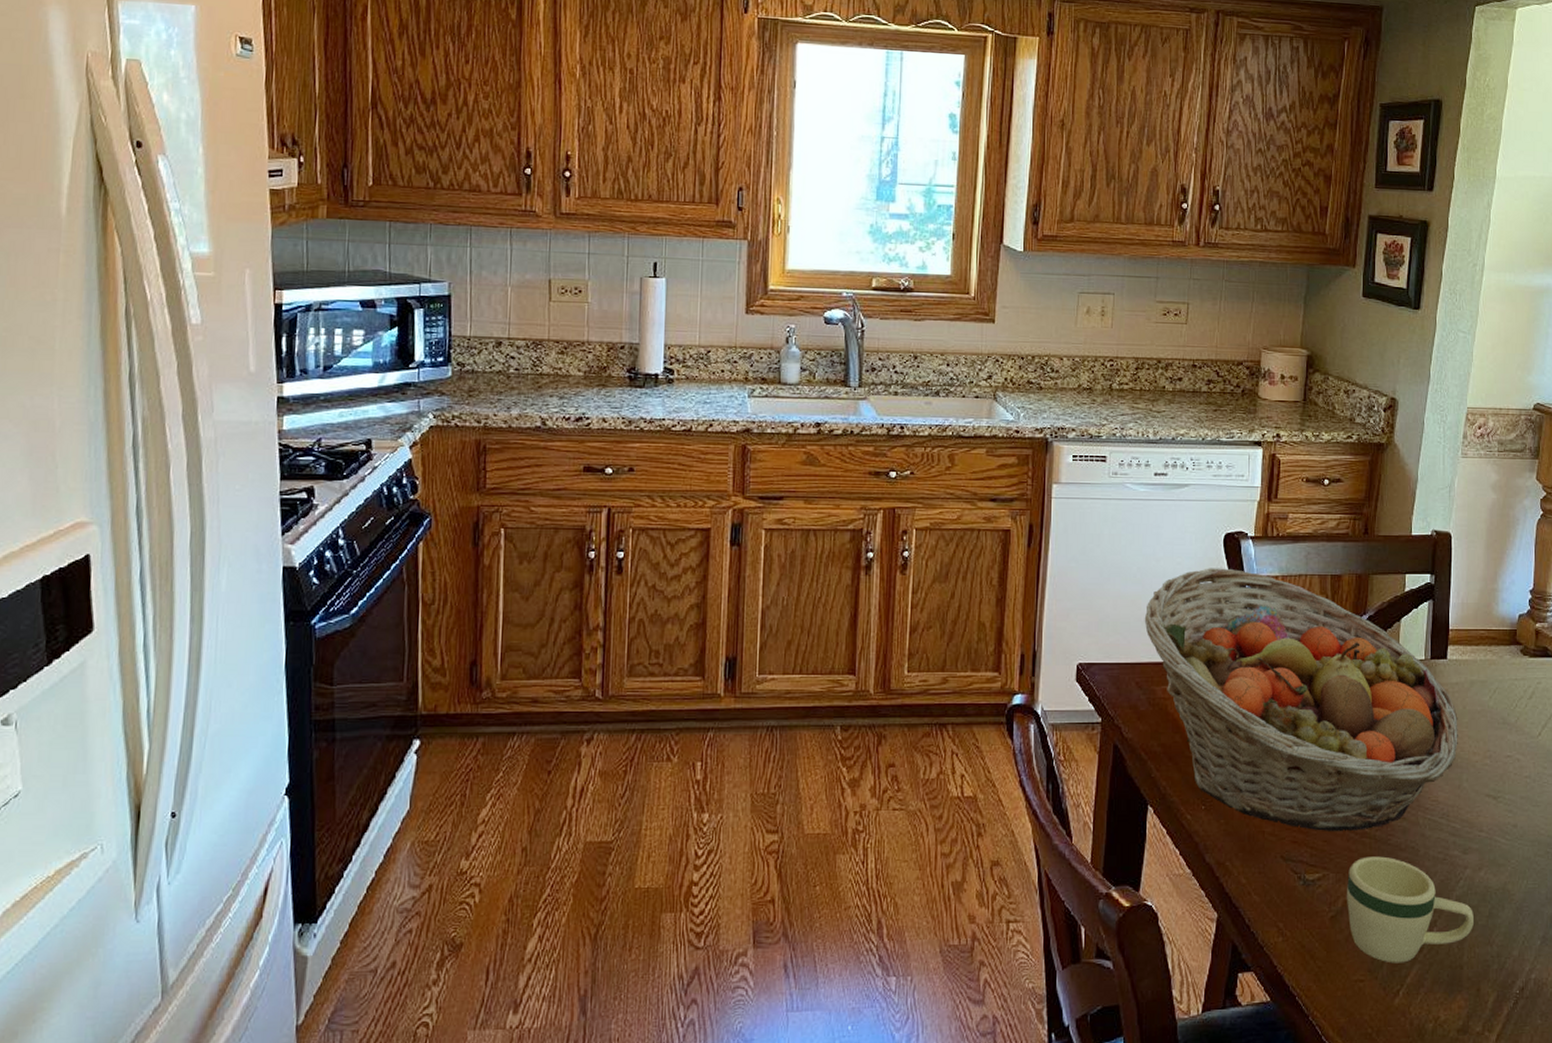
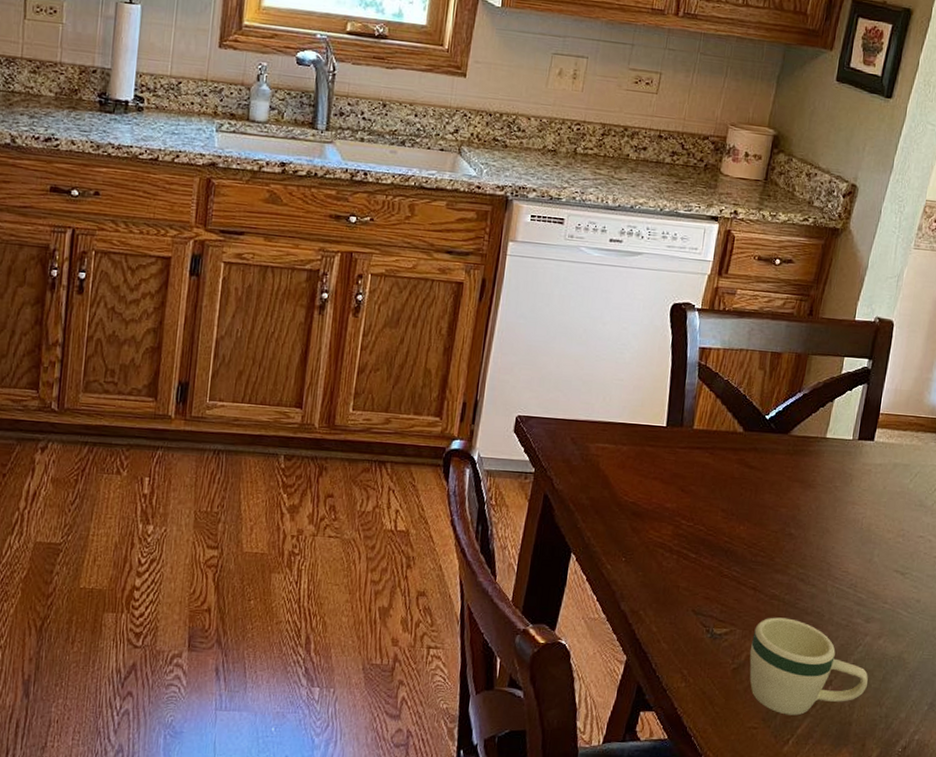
fruit basket: present [1144,568,1458,832] -> none [585,335,877,593]

